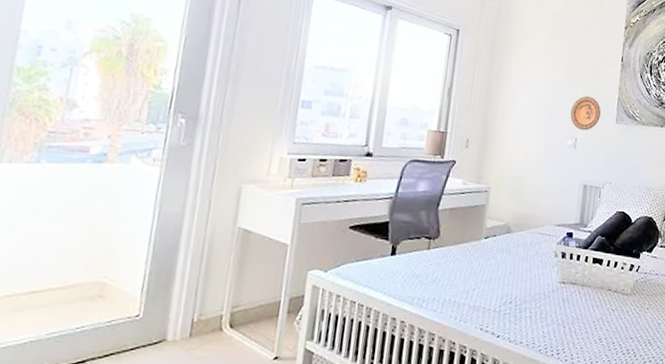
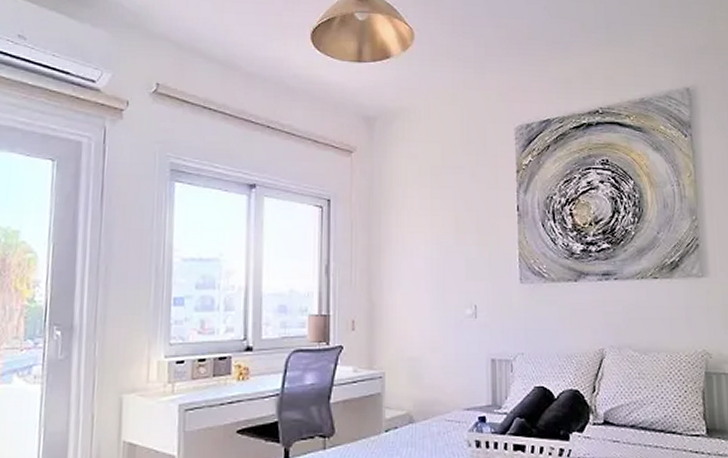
decorative plate: present [570,96,601,131] -> none [466,256,500,296]

